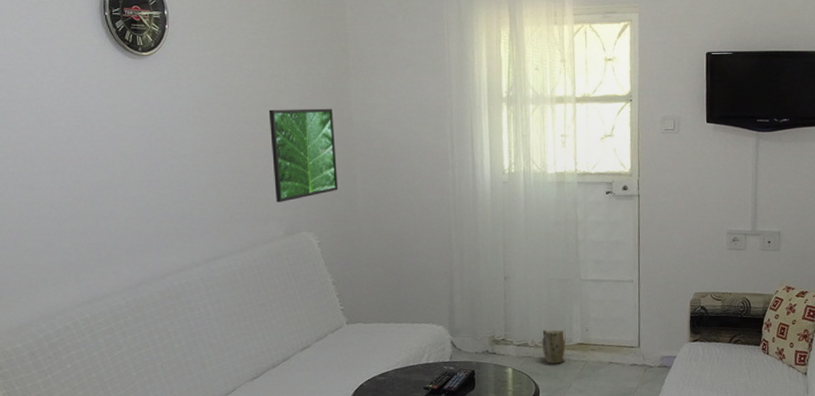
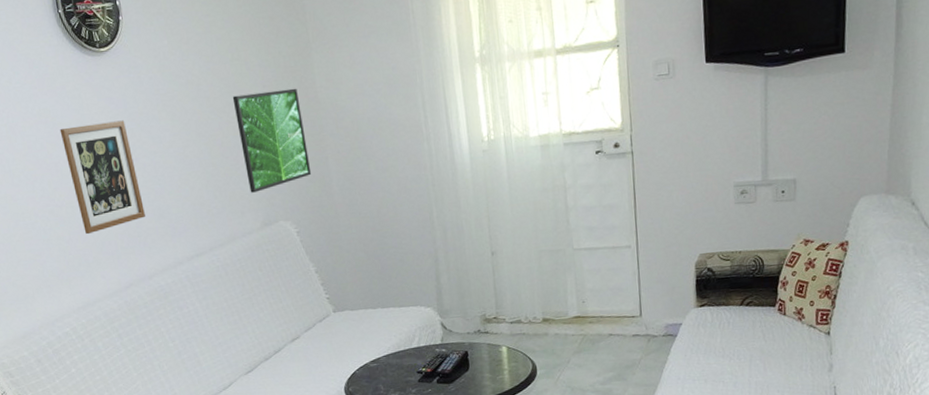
picture frame: none [89,122,167,230] -> present [59,120,145,235]
plant pot: present [541,329,566,364] -> none [534,303,562,340]

